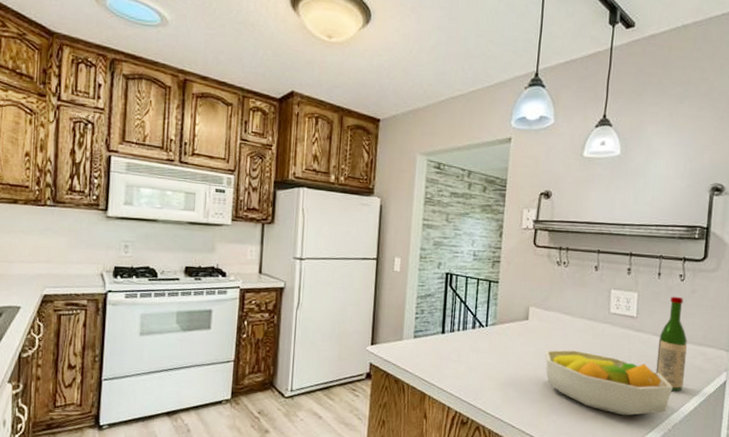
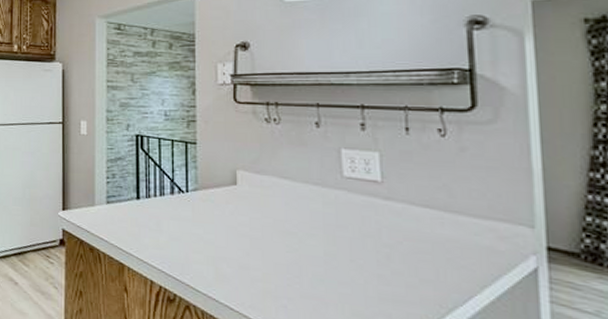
fruit bowl: present [545,350,673,416] -> none [262,220,451,307]
wine bottle: present [655,296,687,391] -> none [419,155,467,279]

